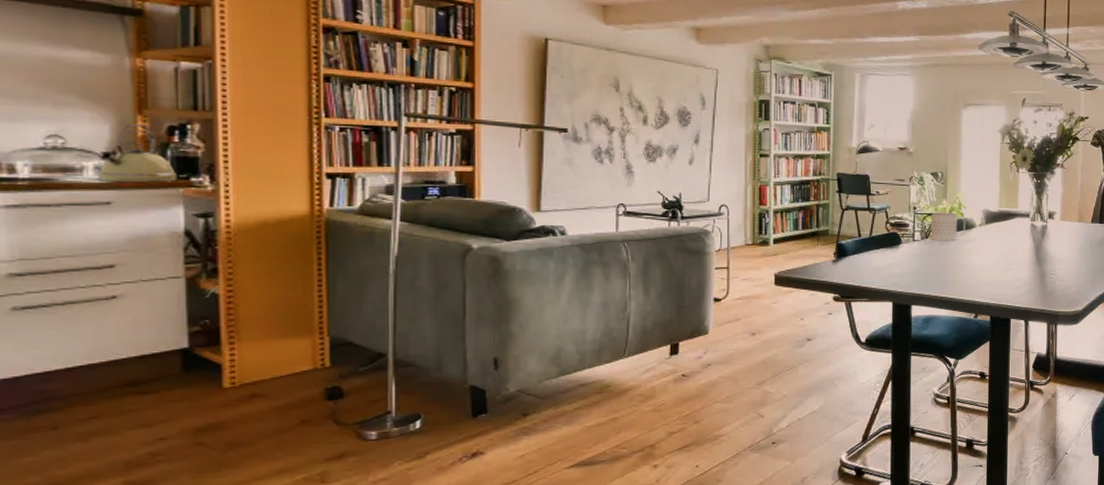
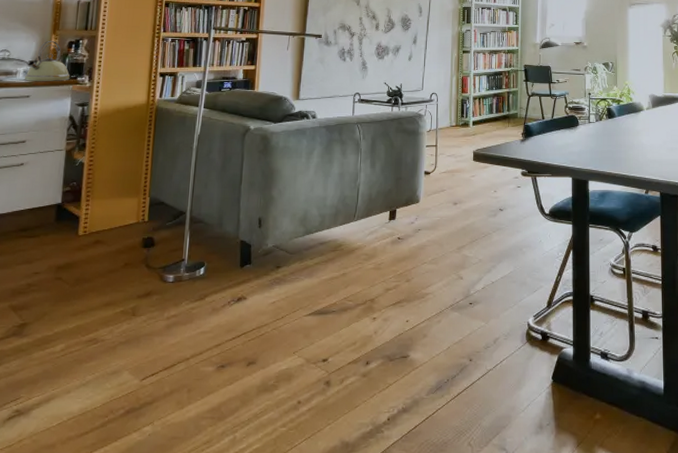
mug: present [930,212,966,241] -> none [604,97,634,123]

